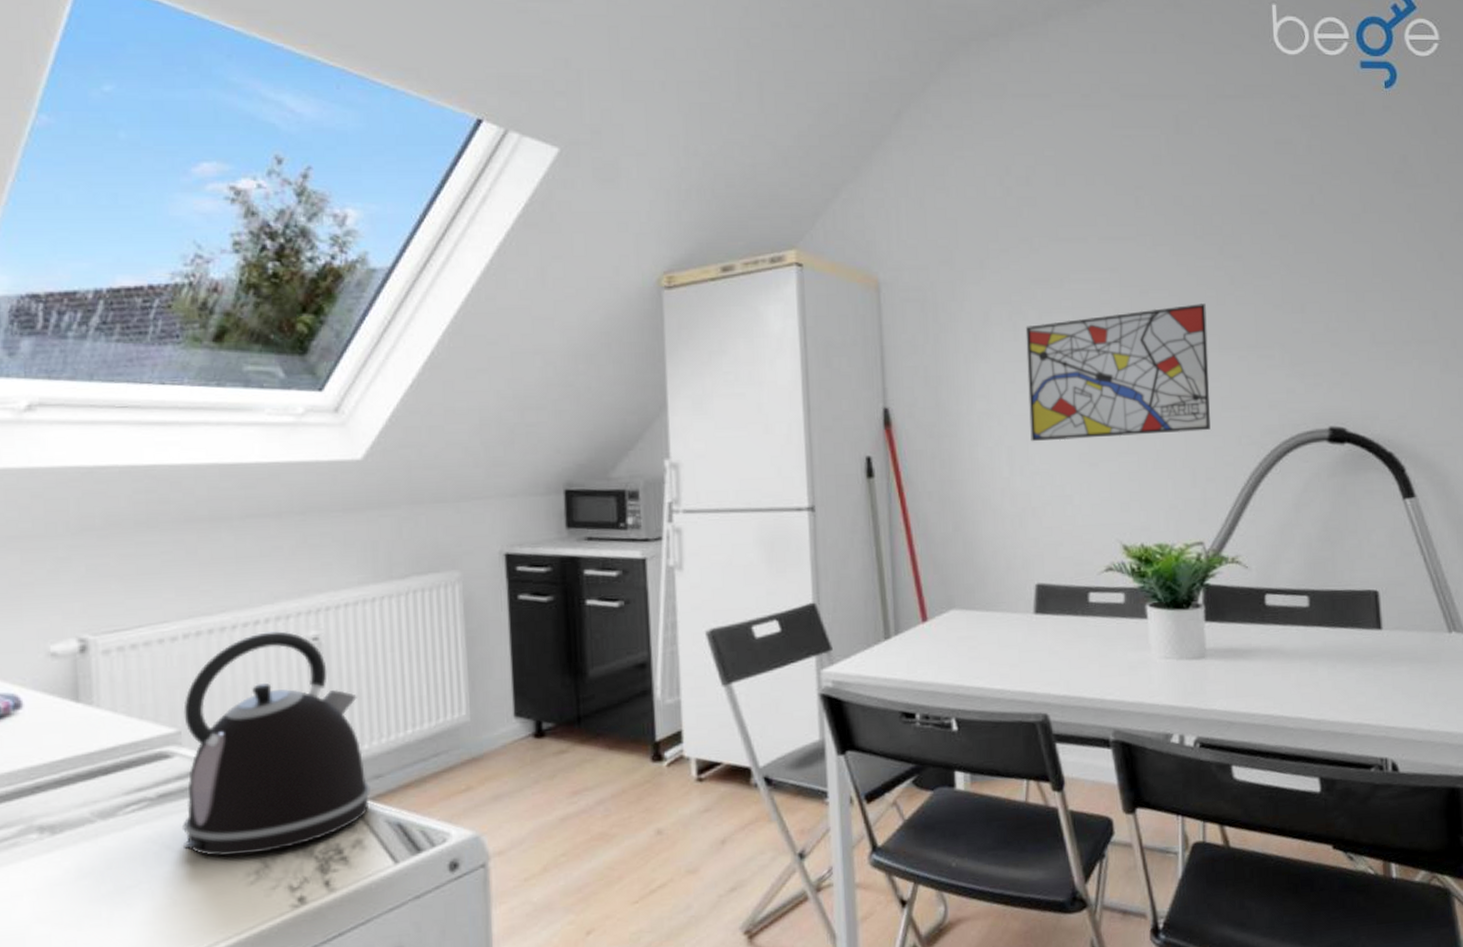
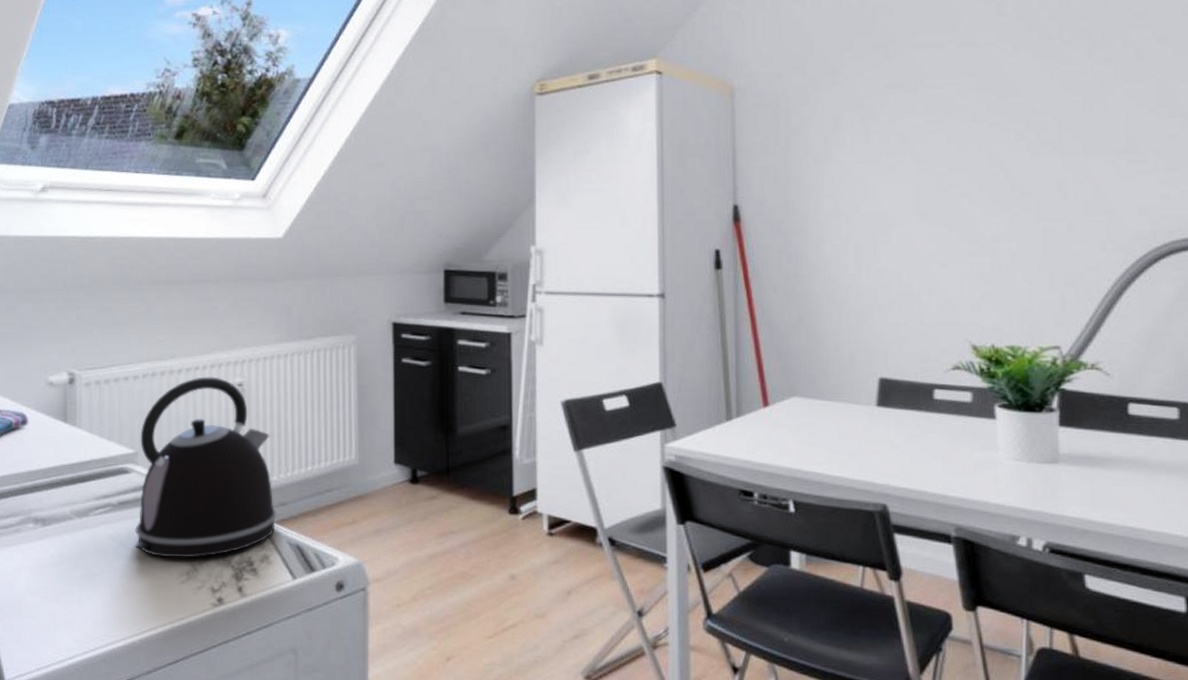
wall art: present [1025,303,1211,442] -> none [877,108,1072,241]

